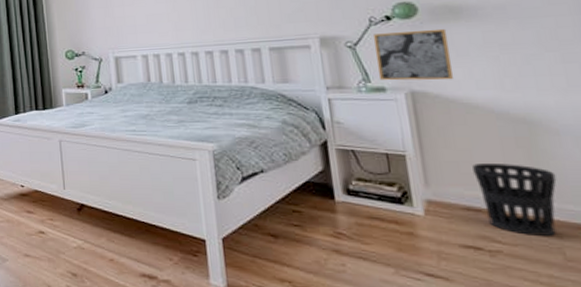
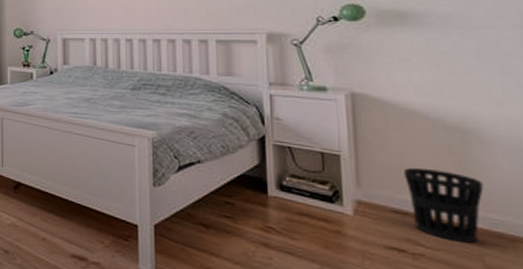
wall art: present [374,28,455,81] -> none [320,33,395,84]

